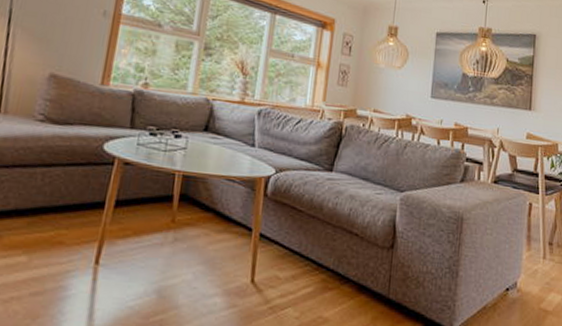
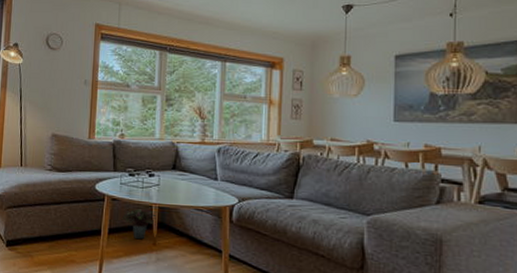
potted plant: none [133,176,179,215] -> present [121,209,156,240]

